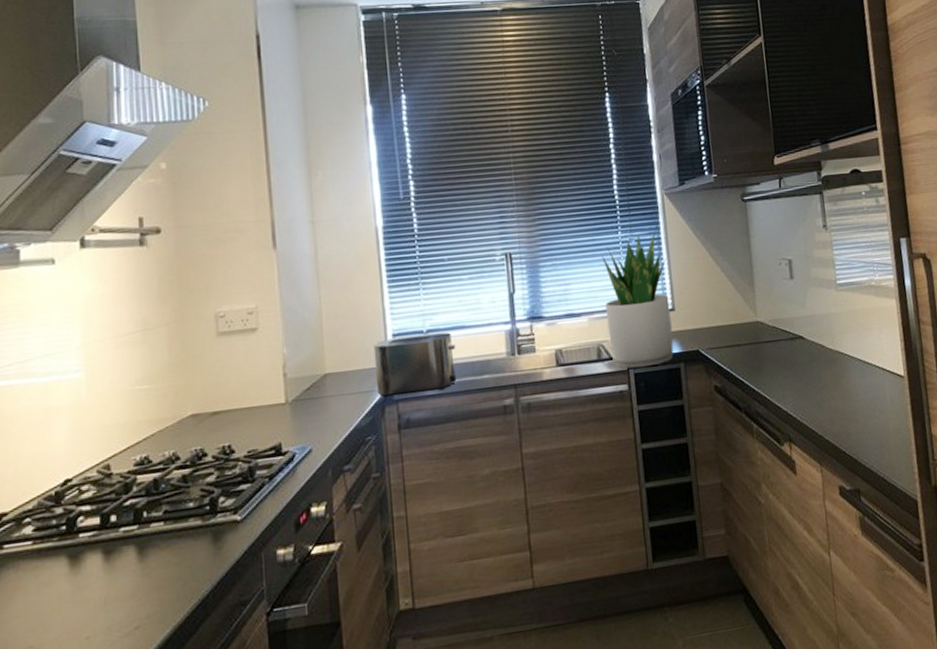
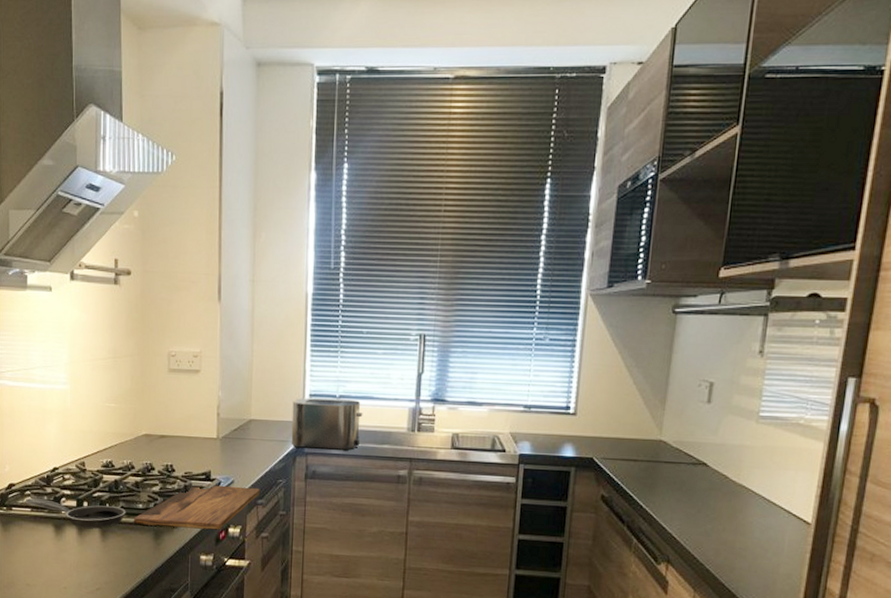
frying pan: none [24,512,172,551] -> present [26,498,126,529]
cutting board: none [183,452,346,530] -> present [134,484,260,530]
planter: present [602,234,674,369] -> none [505,334,577,465]

